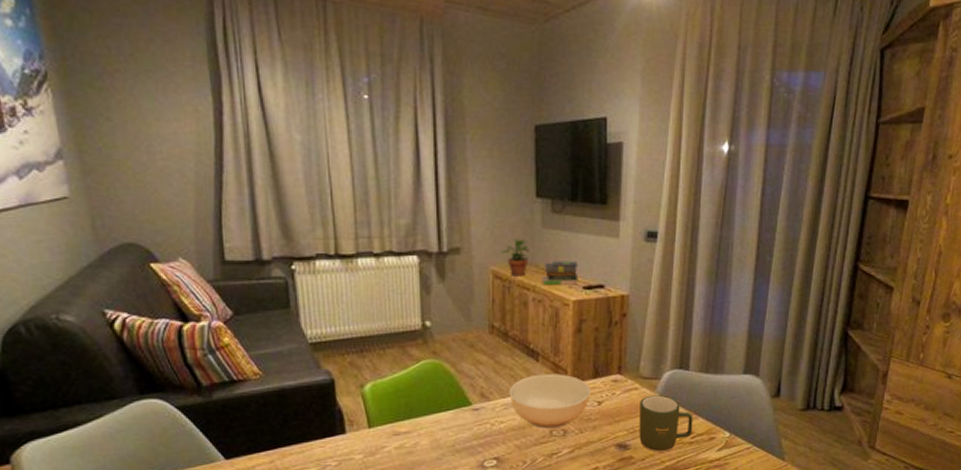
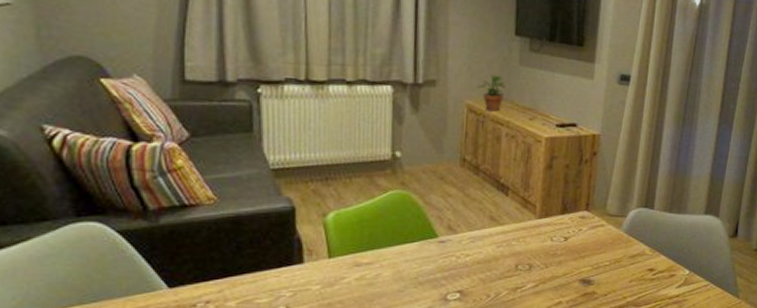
bowl: present [509,374,591,429] -> none [476,208,559,263]
books: present [541,261,578,285] -> none [515,98,552,123]
mug: present [639,395,693,452] -> none [602,232,656,288]

